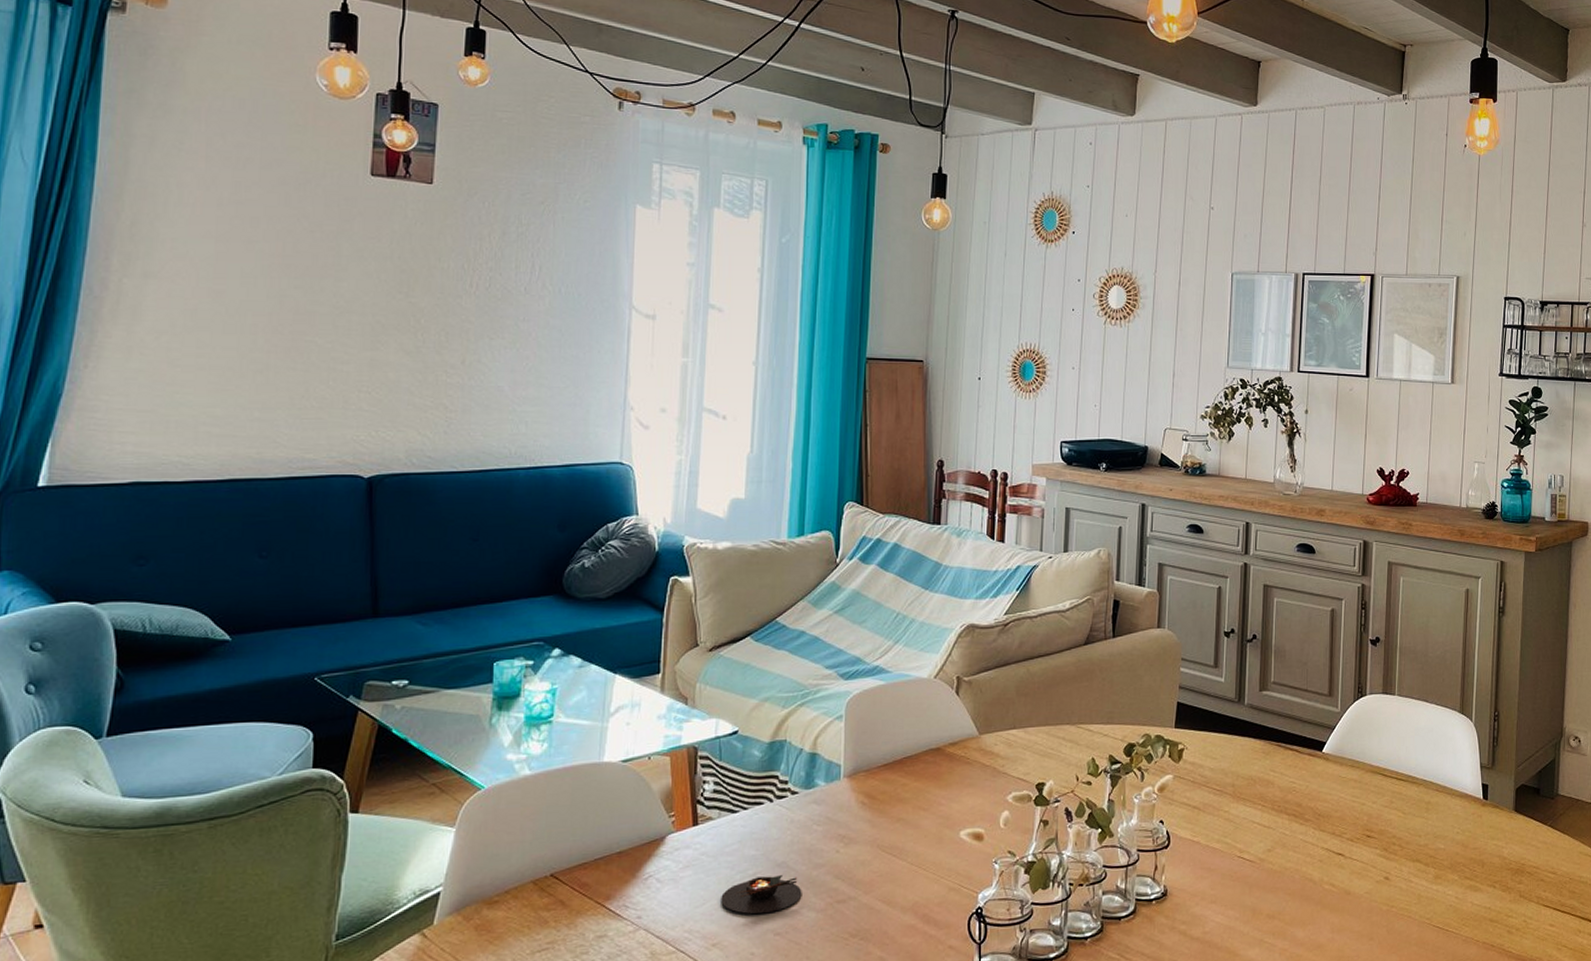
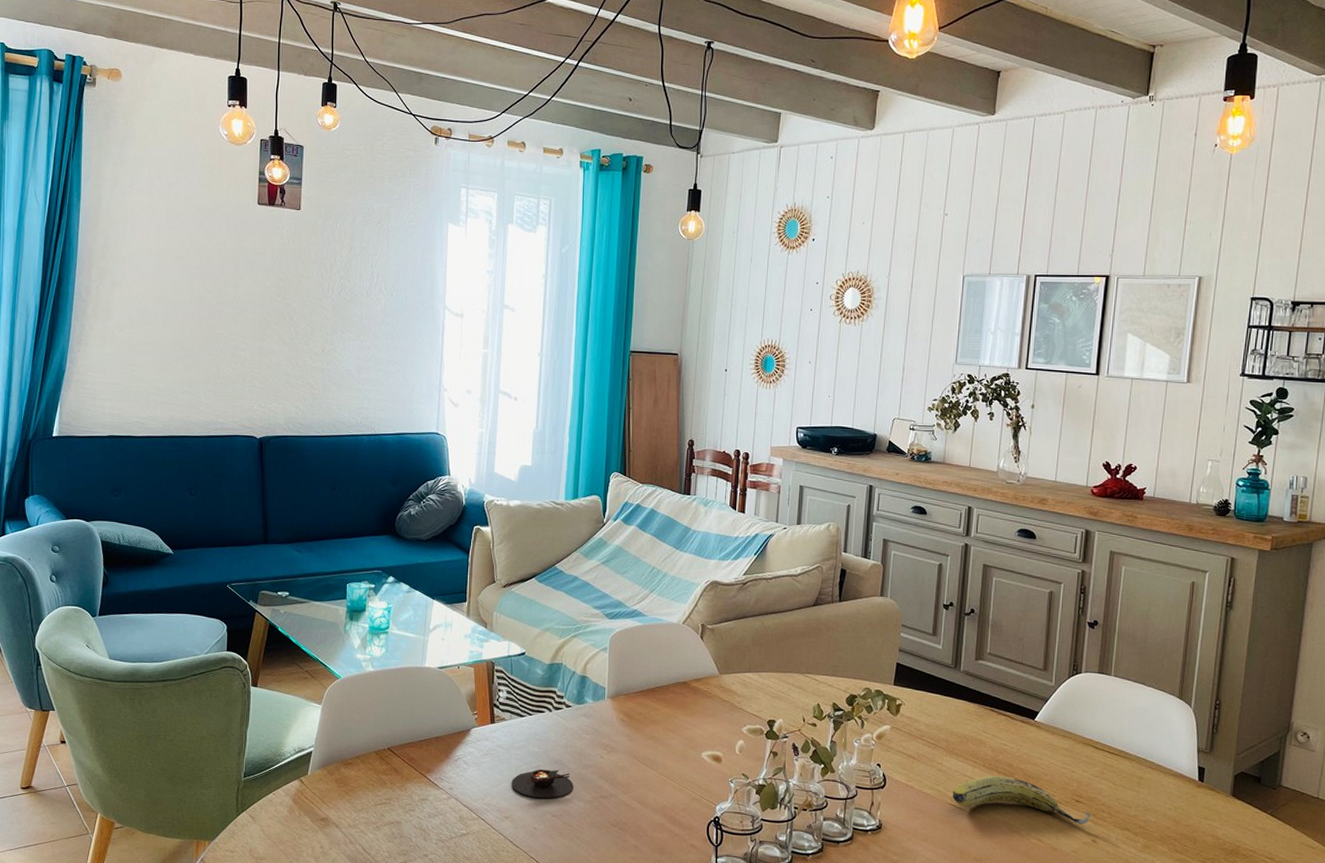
fruit: none [1241,818,1382,862] -> present [952,775,1091,825]

